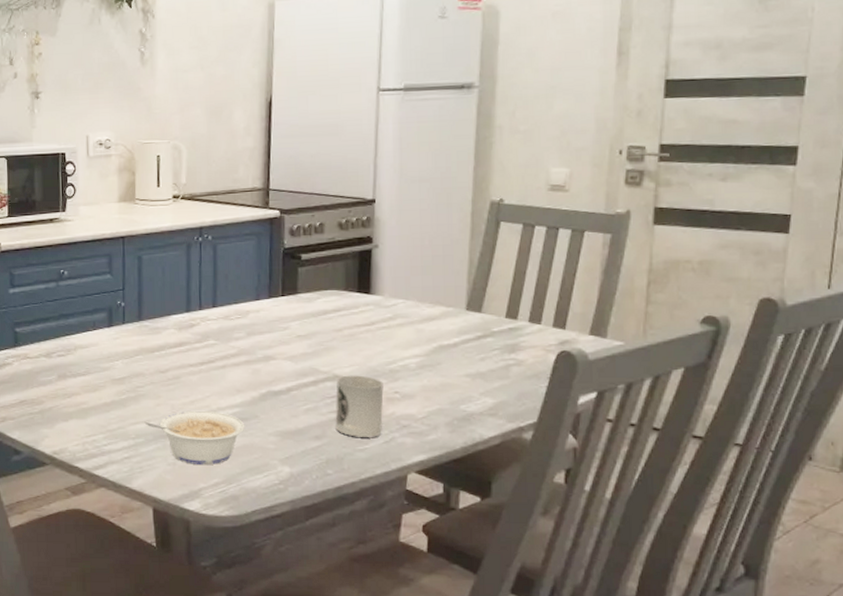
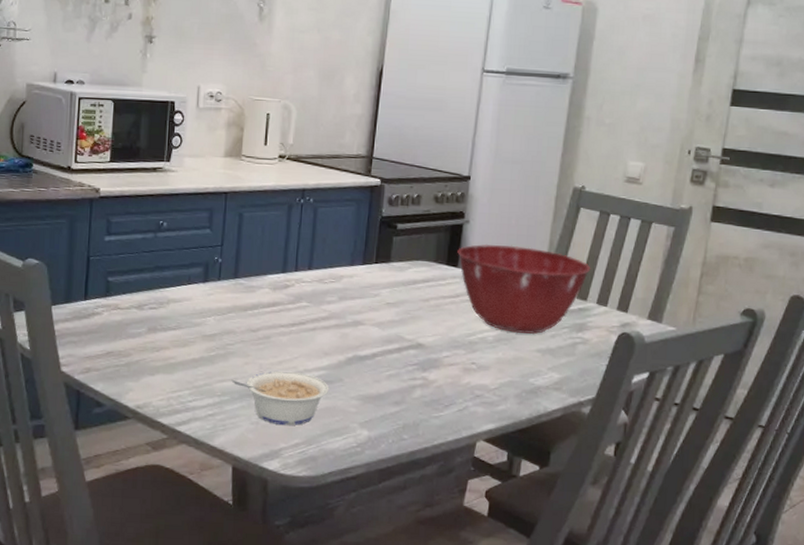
cup: present [335,375,384,437] -> none [414,344,462,405]
mixing bowl: none [368,267,519,359] -> present [457,244,591,335]

